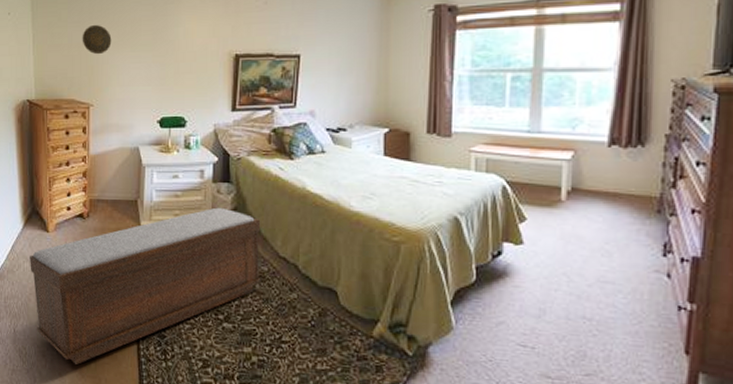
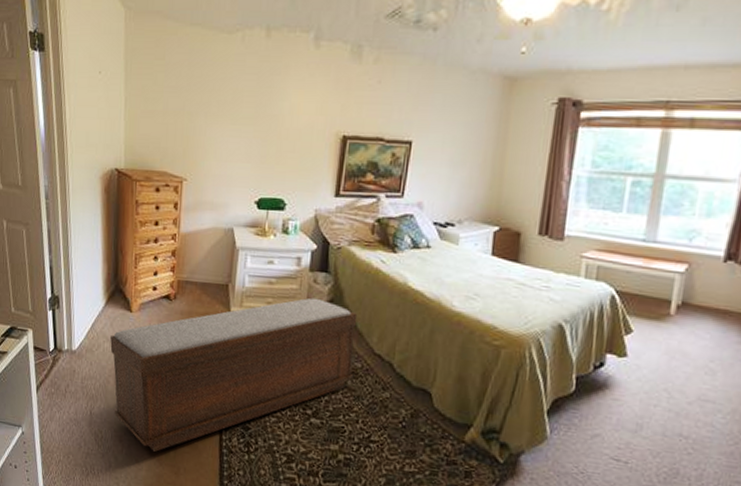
decorative plate: present [82,25,112,55] -> none [178,92,211,125]

